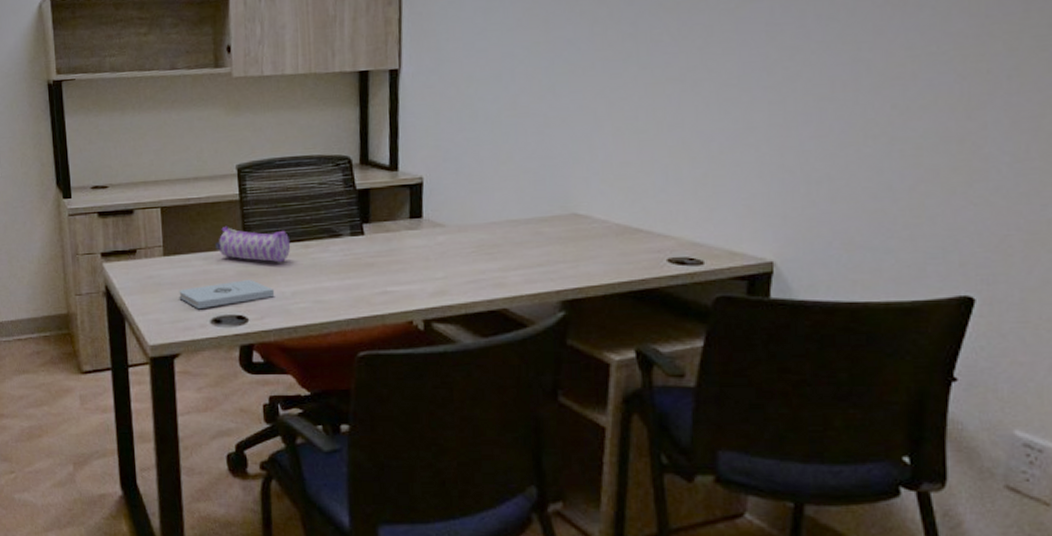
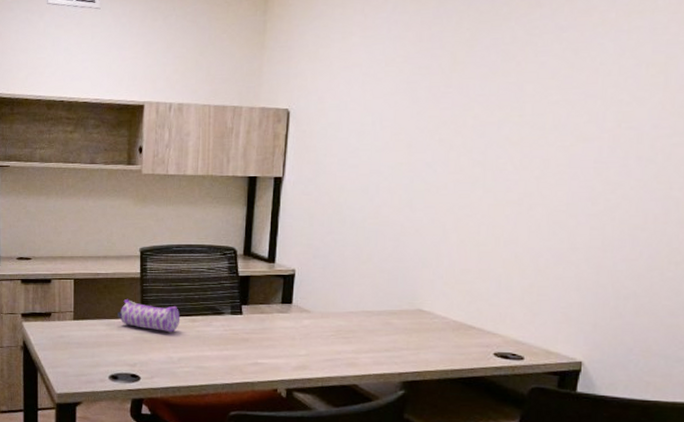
notepad: present [179,280,275,310] -> none [84,345,164,367]

